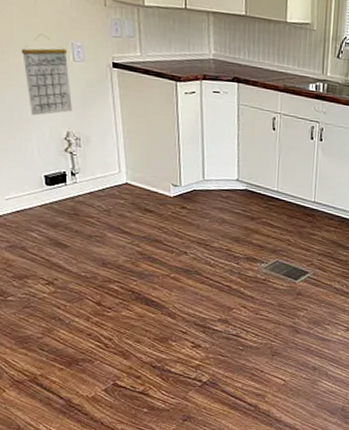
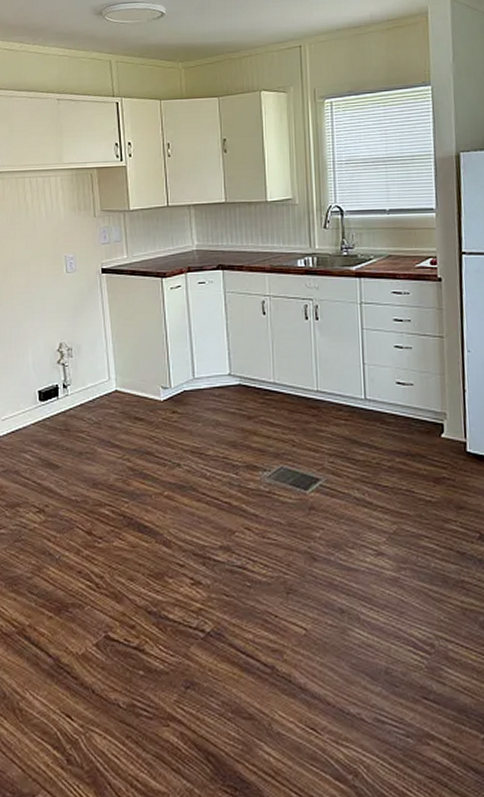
calendar: present [21,34,72,116] -> none [21,252,65,331]

